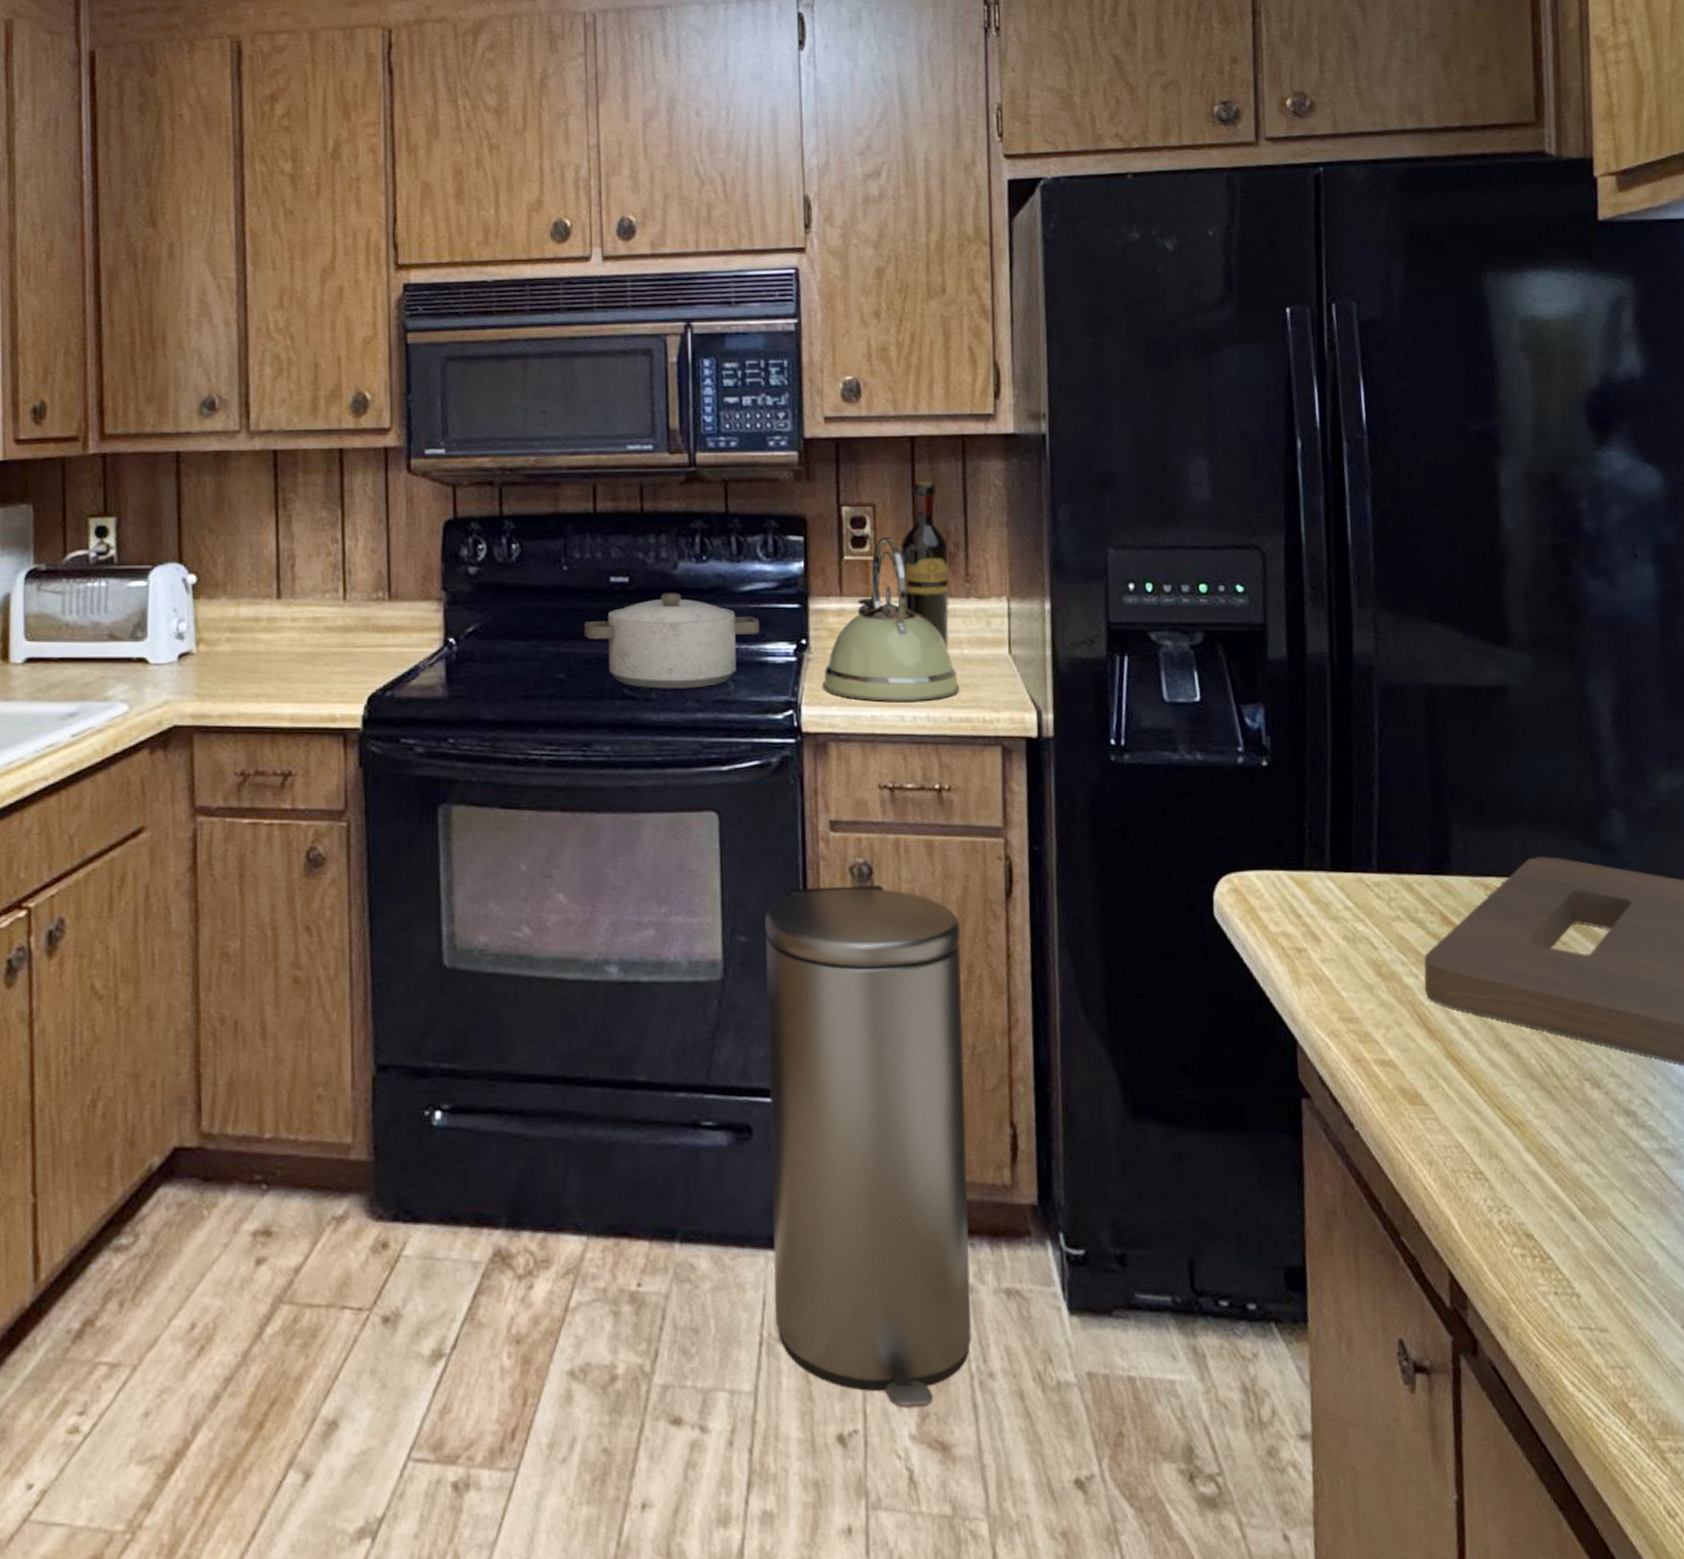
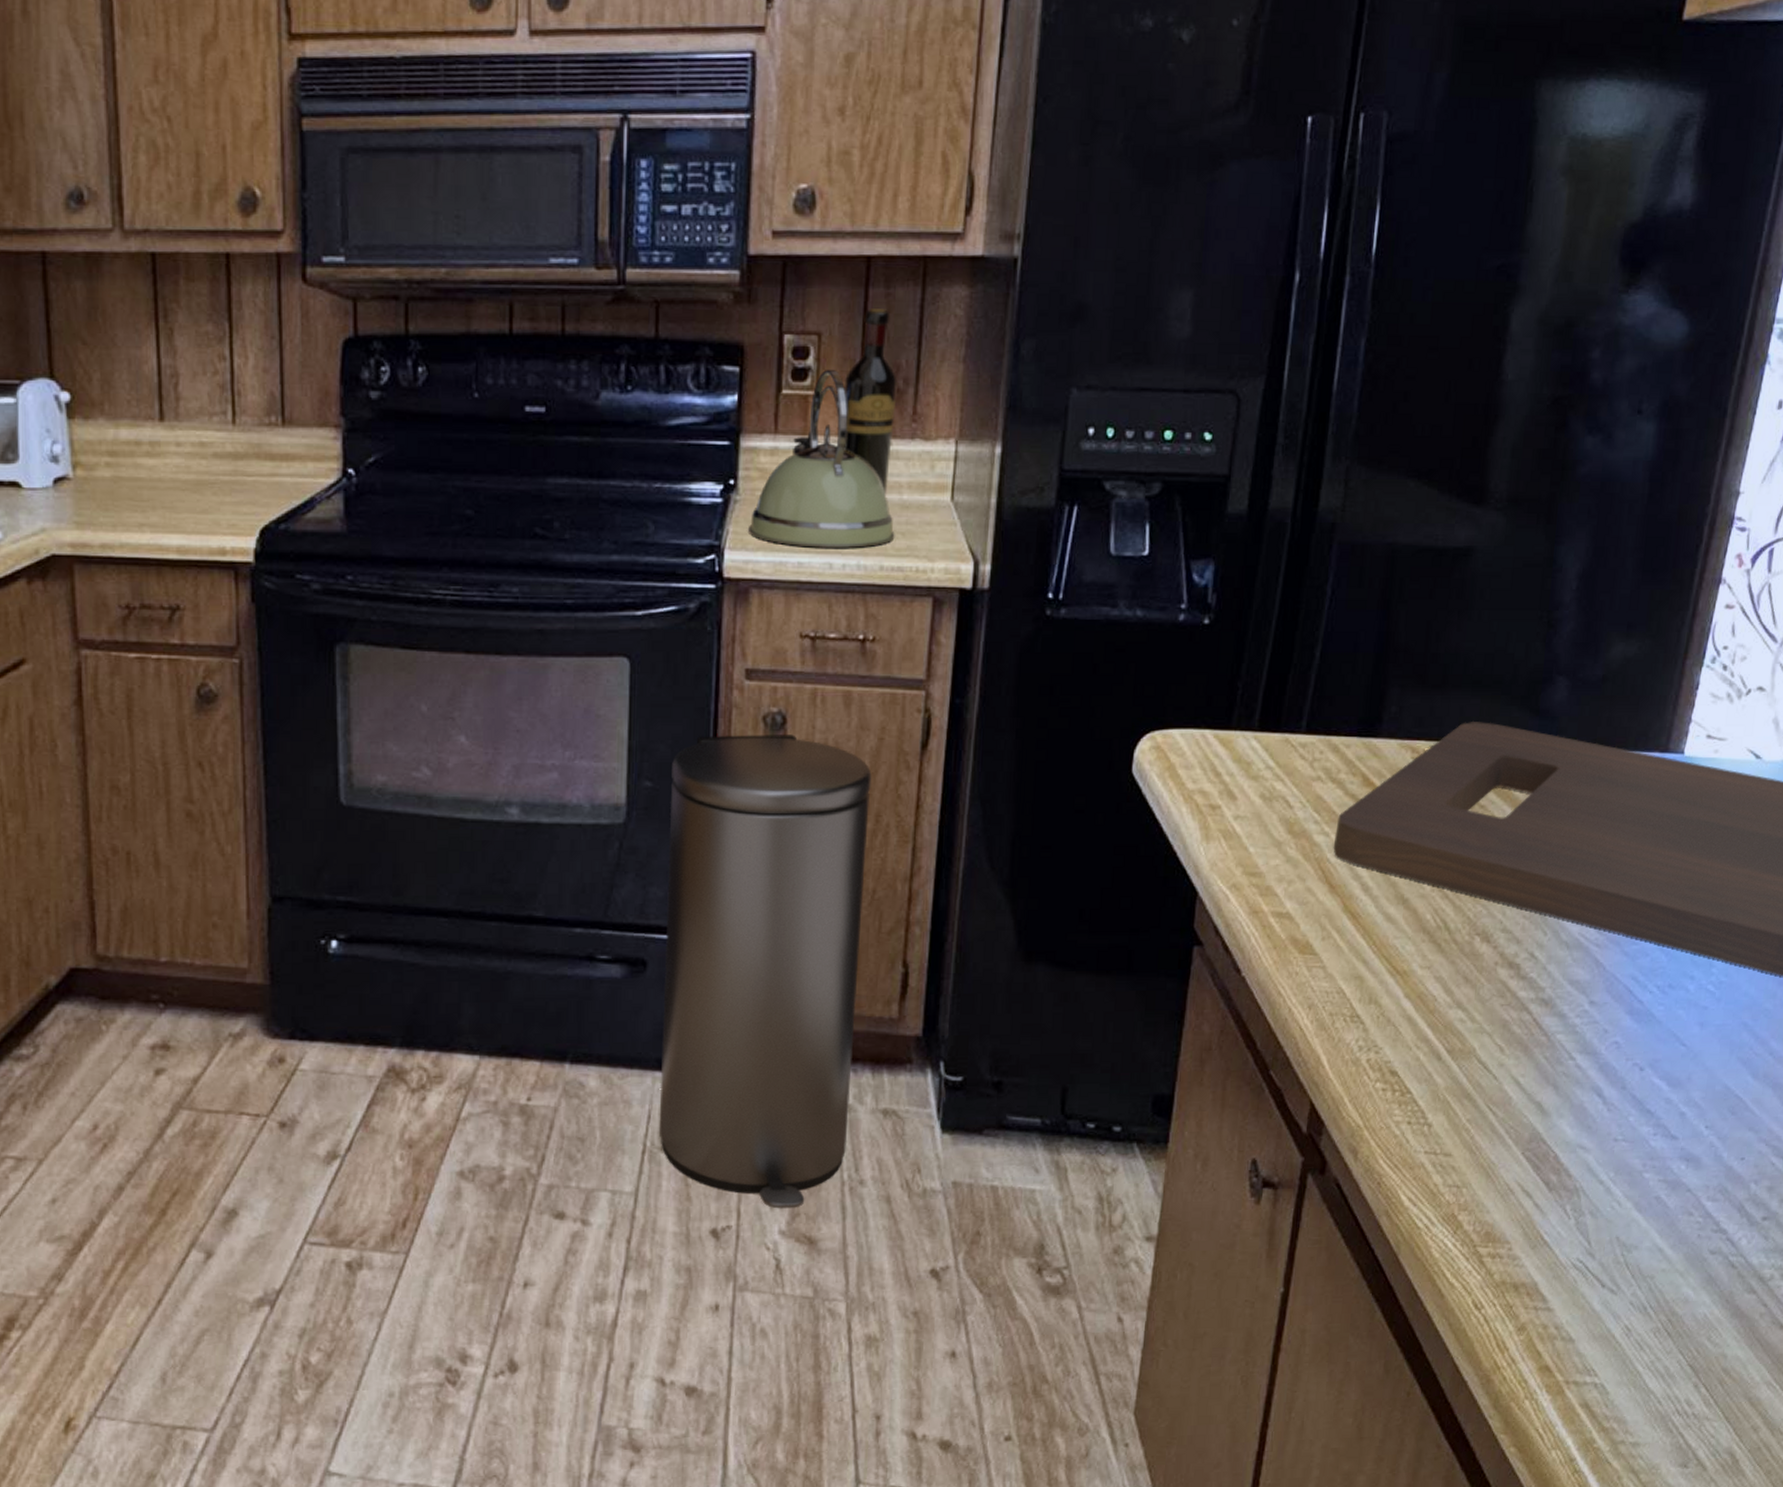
cooking pot: present [584,592,760,689] -> none [495,424,686,529]

